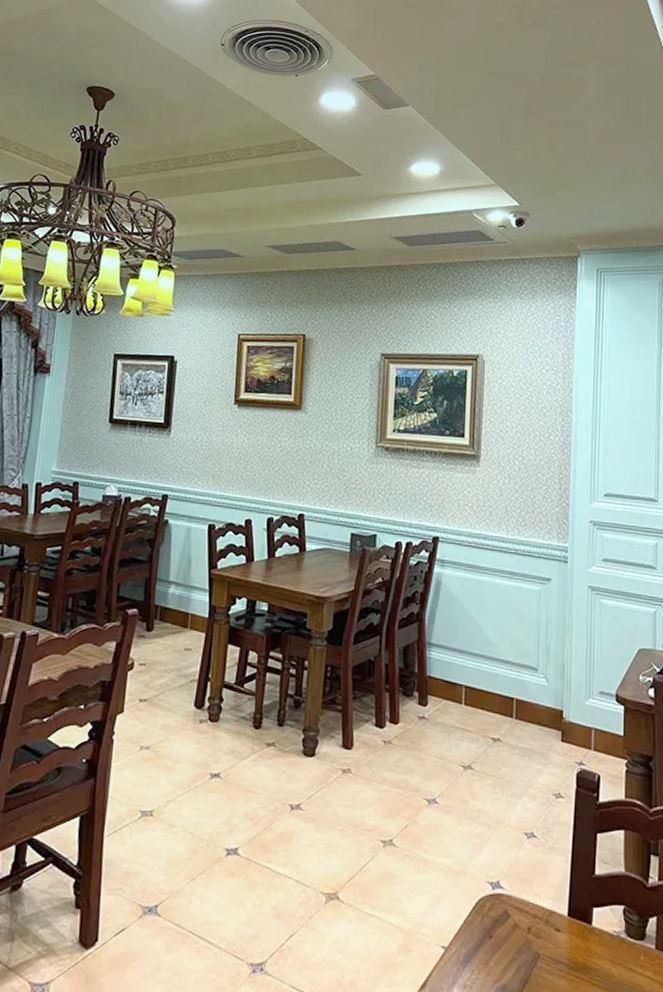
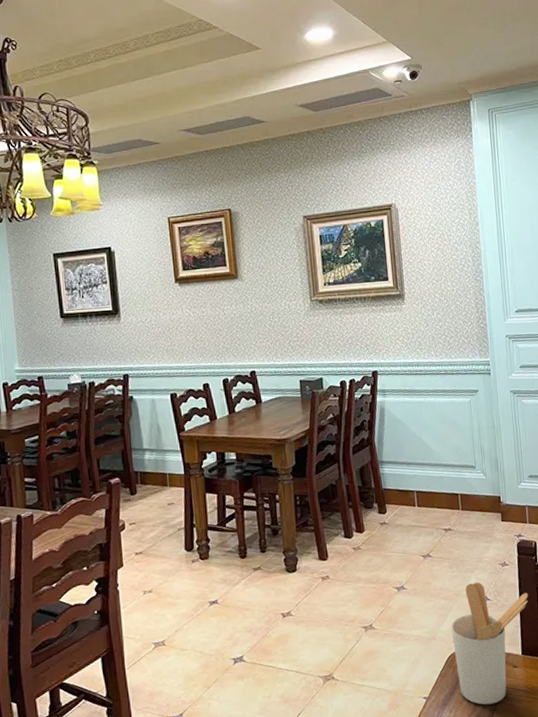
utensil holder: none [486,811,584,974] -> present [451,582,528,705]

